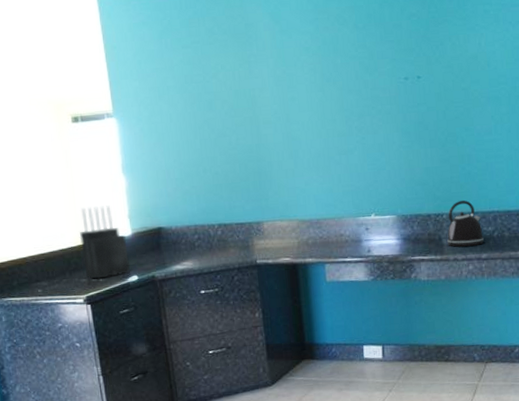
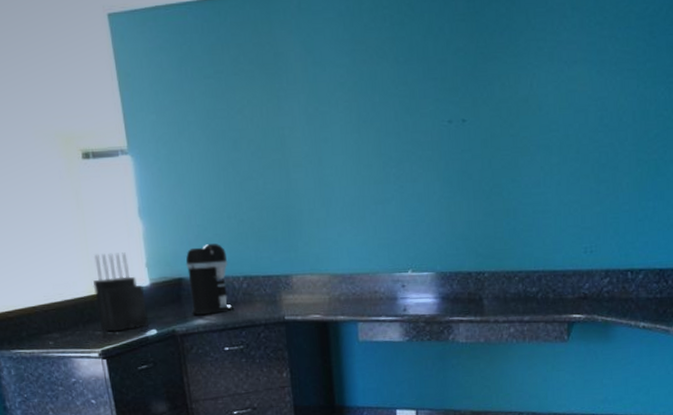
coffee maker: none [164,194,209,261] -> present [185,243,233,316]
kettle: present [447,200,484,247] -> none [488,257,527,308]

